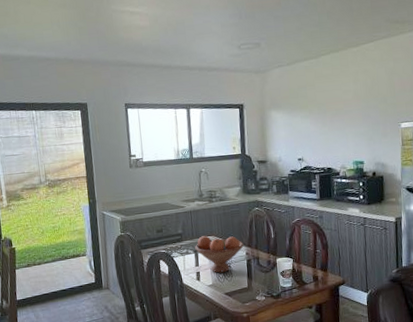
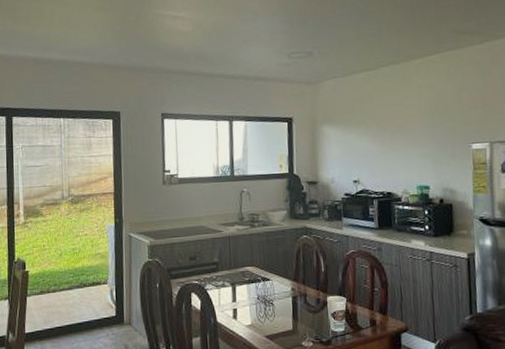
fruit bowl: present [195,236,244,273] -> none [232,266,289,311]

